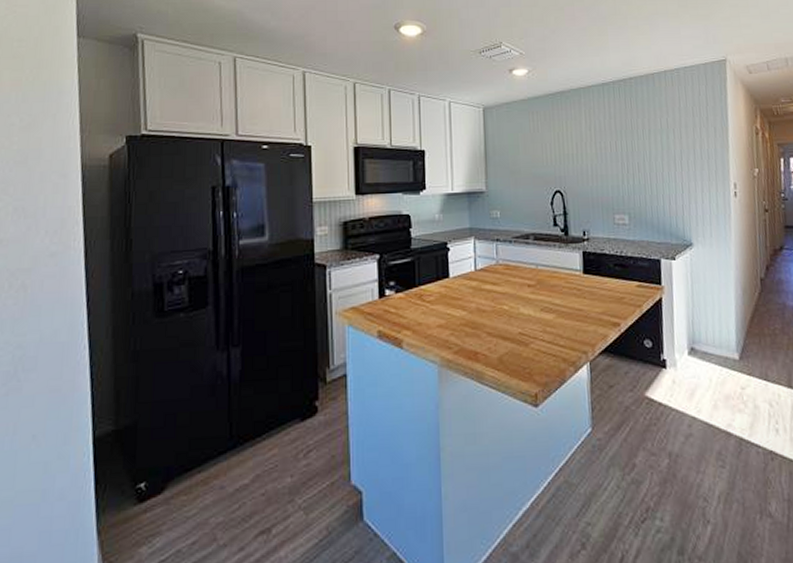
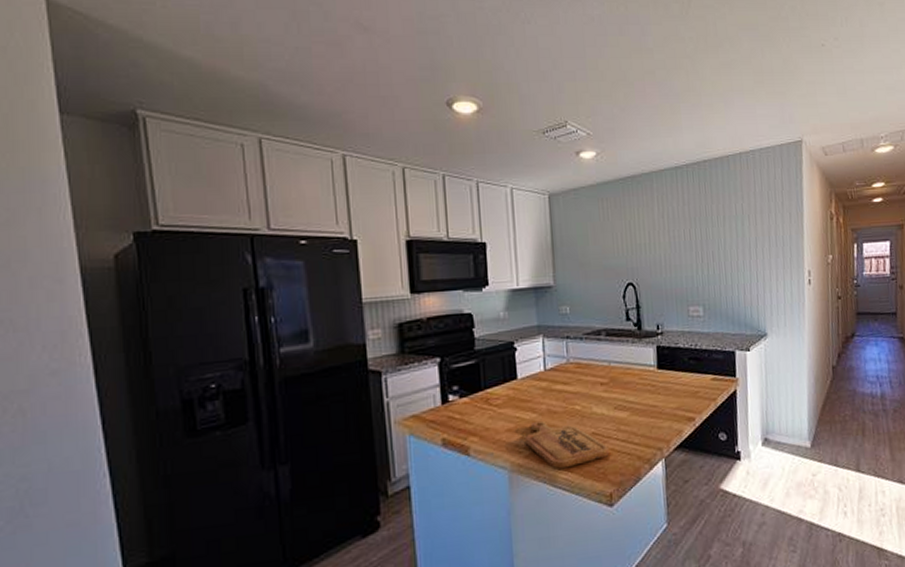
cutting board: none [454,318,535,367] -> present [524,420,609,469]

